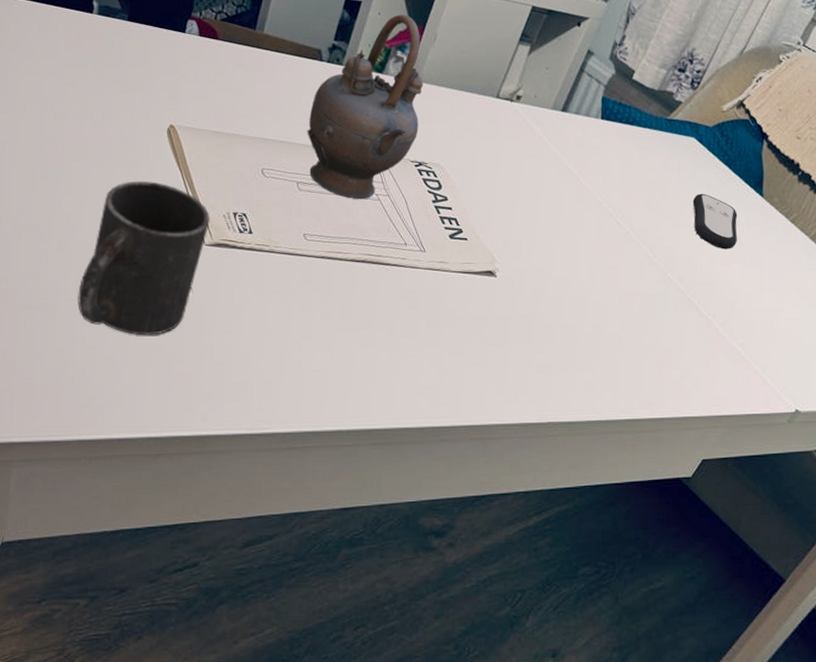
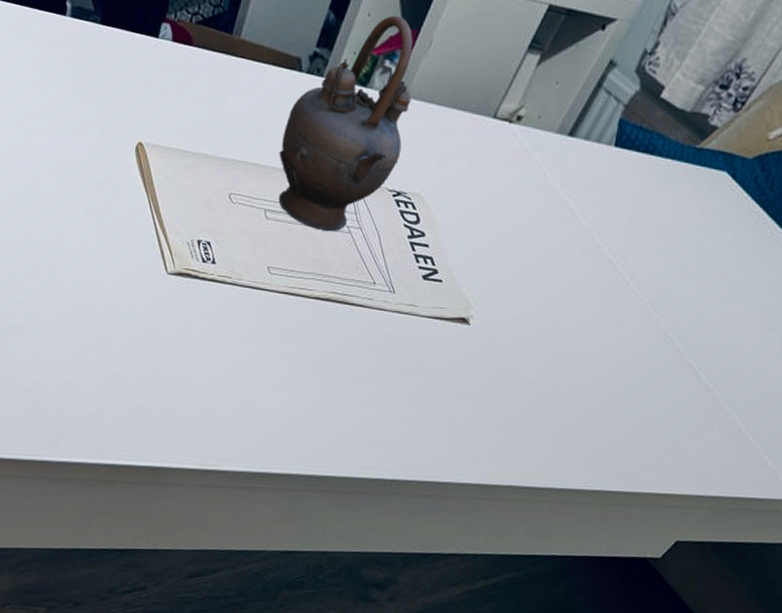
mug: present [78,180,210,336] -> none [44,202,174,364]
remote control: present [692,193,738,250] -> none [708,240,766,309]

